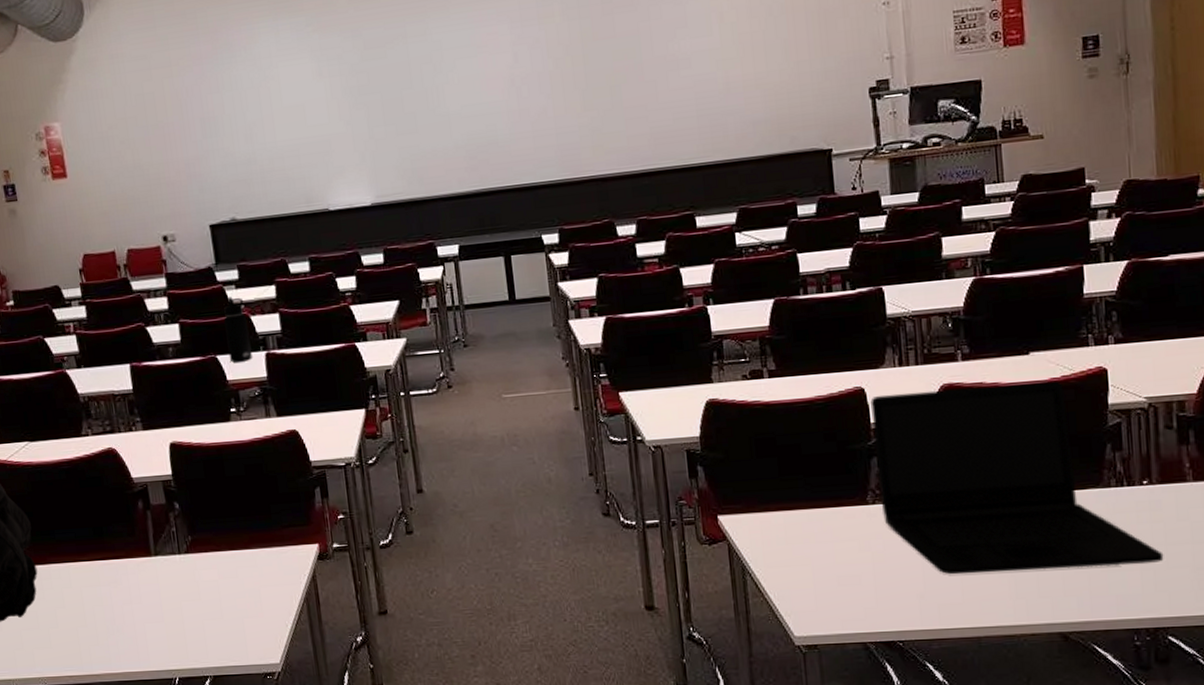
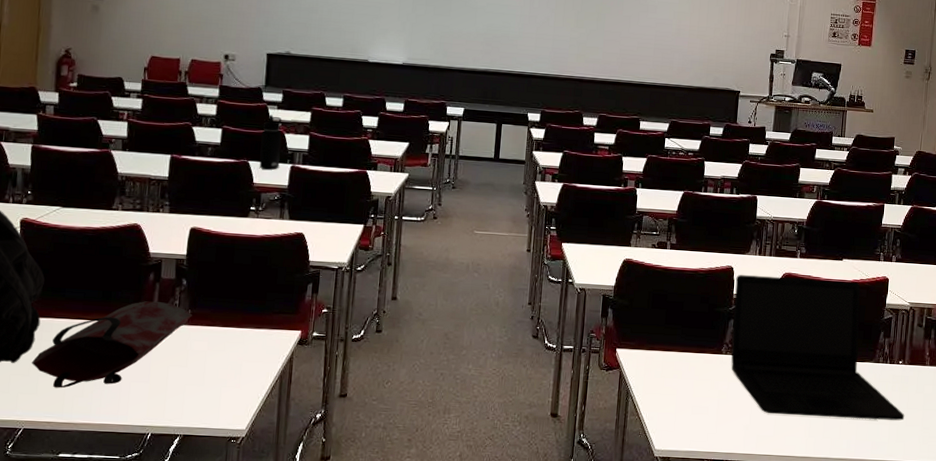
bag: none [38,530,194,639] -> present [31,301,192,388]

